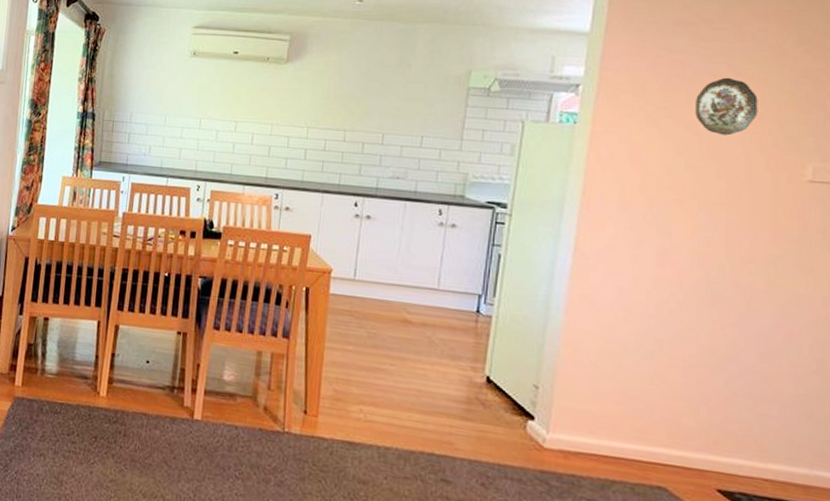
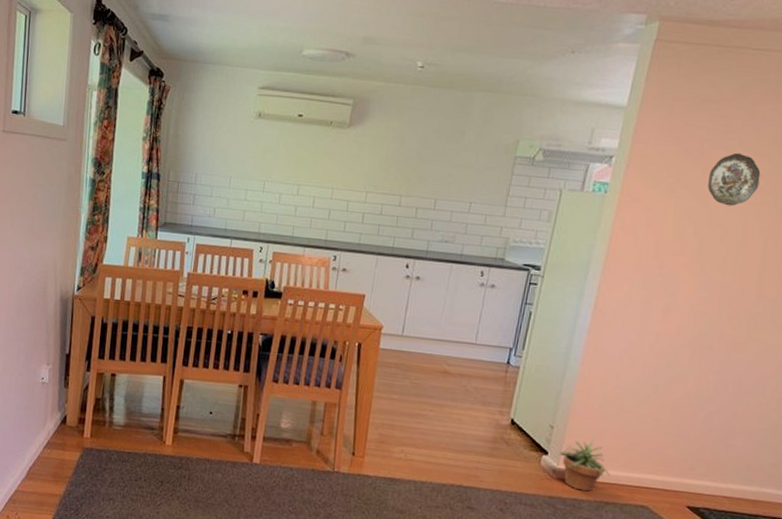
potted plant: none [546,401,614,467] -> present [558,438,611,492]

